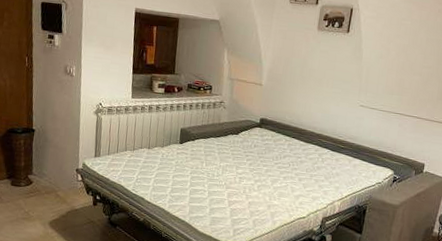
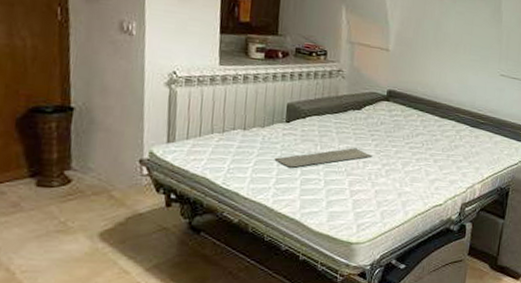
bath mat: none [170,166,247,180] -> present [274,148,373,168]

